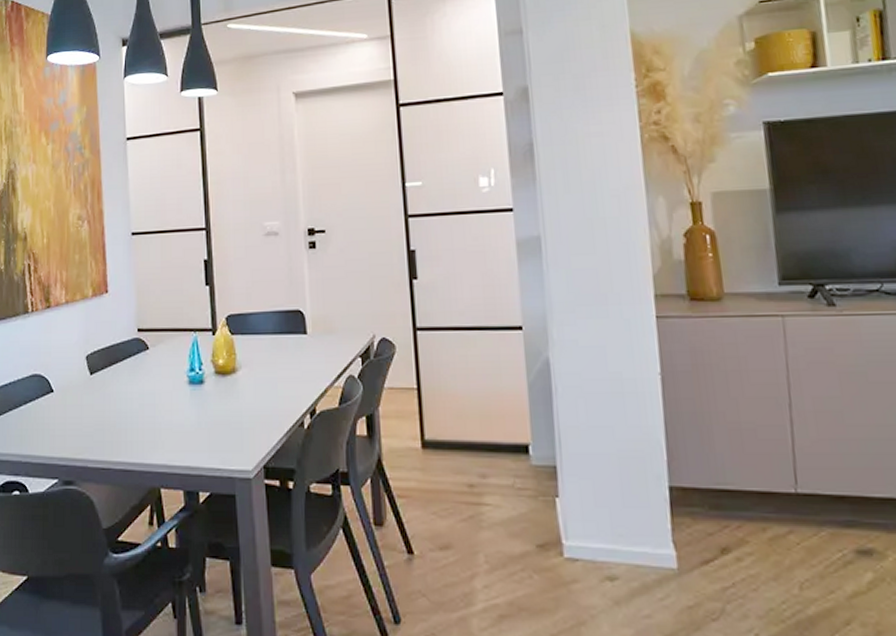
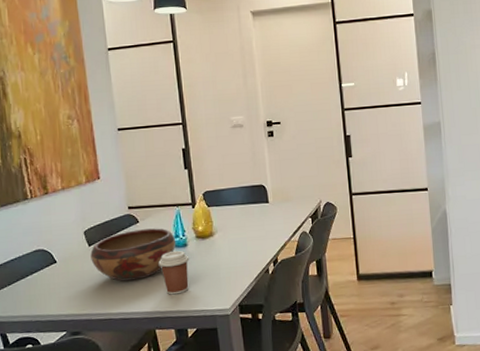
decorative bowl: none [91,357,191,422] -> present [90,228,176,282]
coffee cup: none [168,388,206,445] -> present [158,250,190,295]

